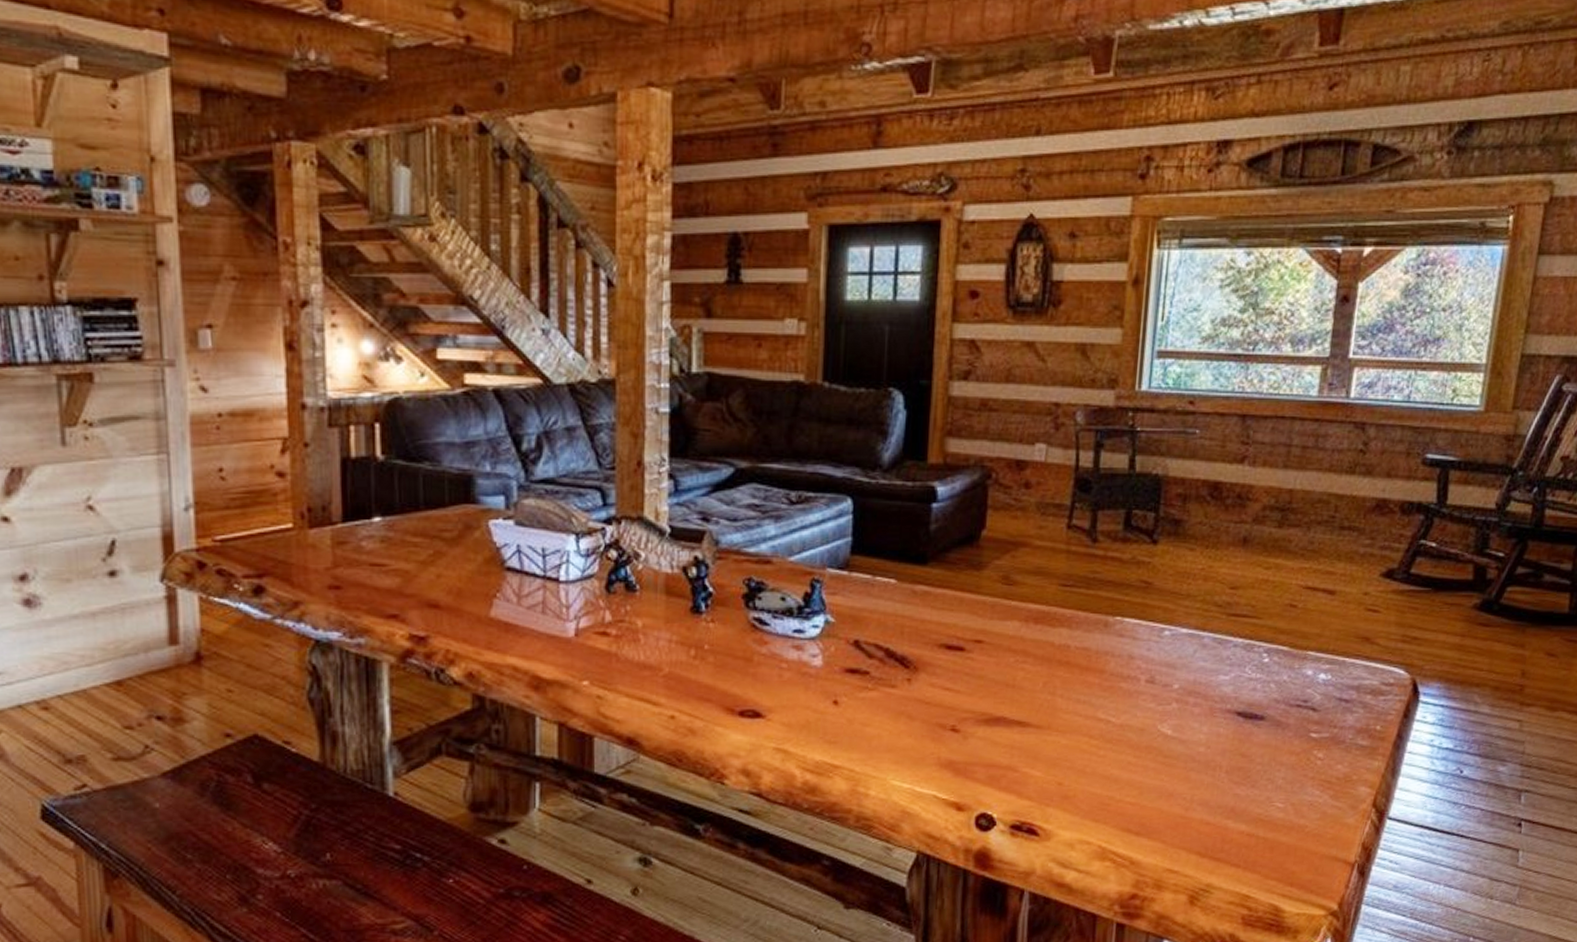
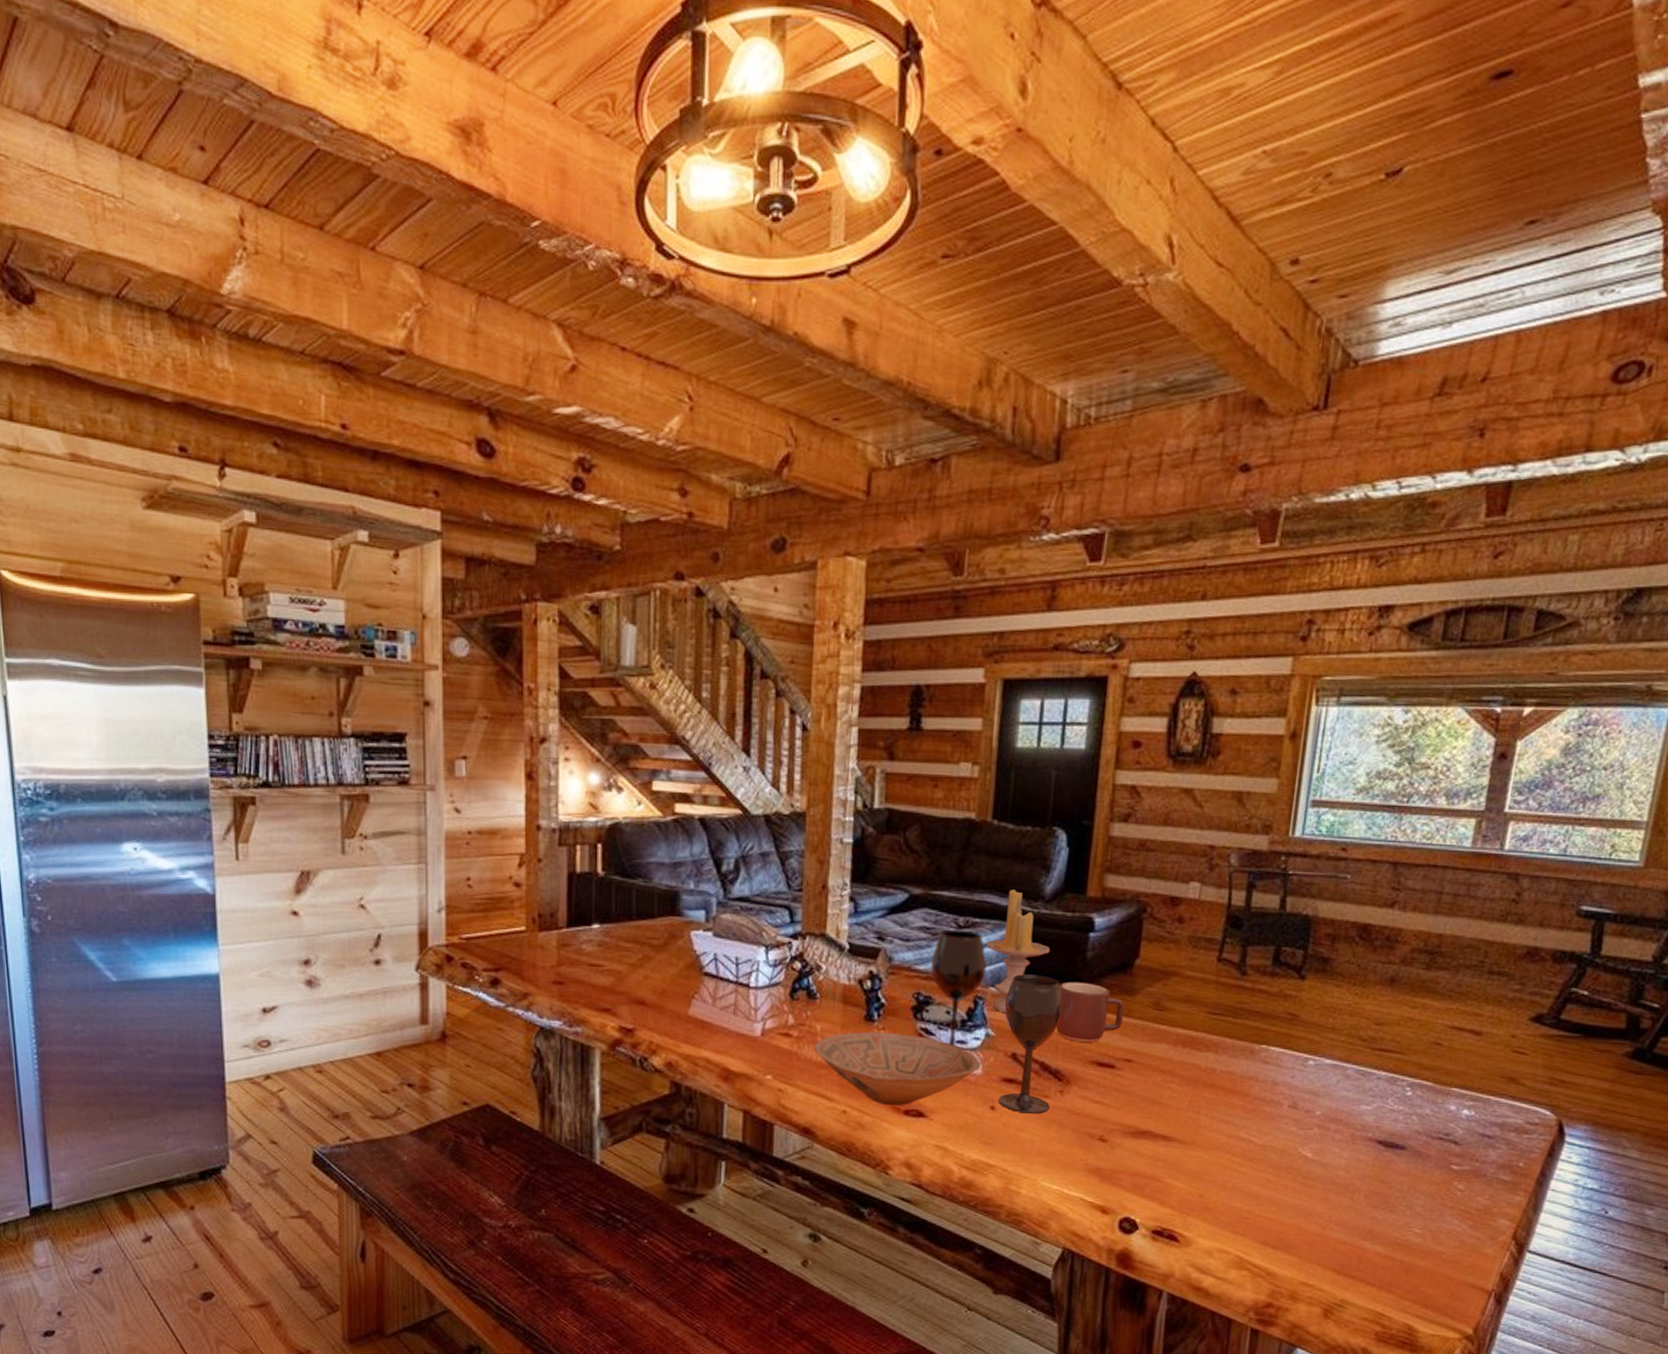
bowl: none [635,624,820,707] -> present [814,1031,980,1106]
wineglass: none [760,506,824,637] -> present [930,929,987,1047]
candle: none [821,459,891,597] -> present [986,889,1051,1013]
wine glass: none [842,552,906,706] -> present [999,974,1063,1114]
mug: none [900,558,972,624] -> present [1056,981,1124,1042]

